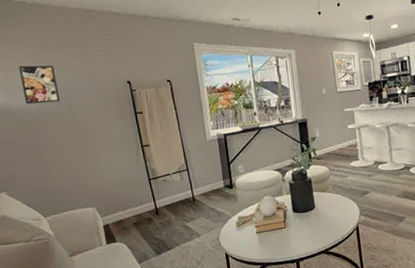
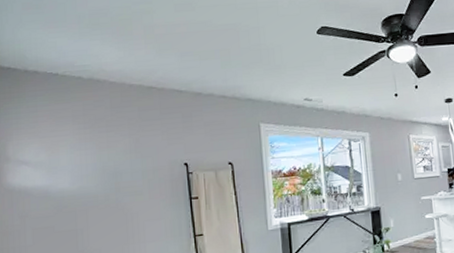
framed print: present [18,65,61,104] -> none [65,144,108,187]

